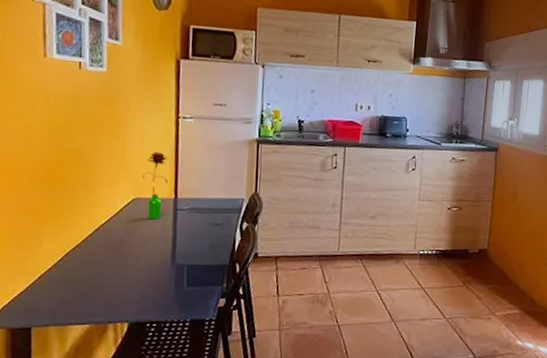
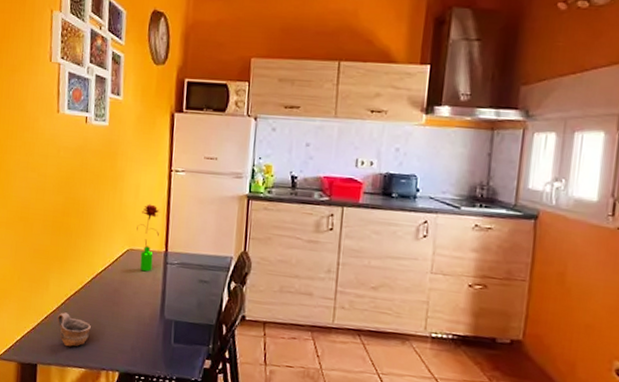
cup: none [53,269,94,304] -> present [57,312,91,347]

